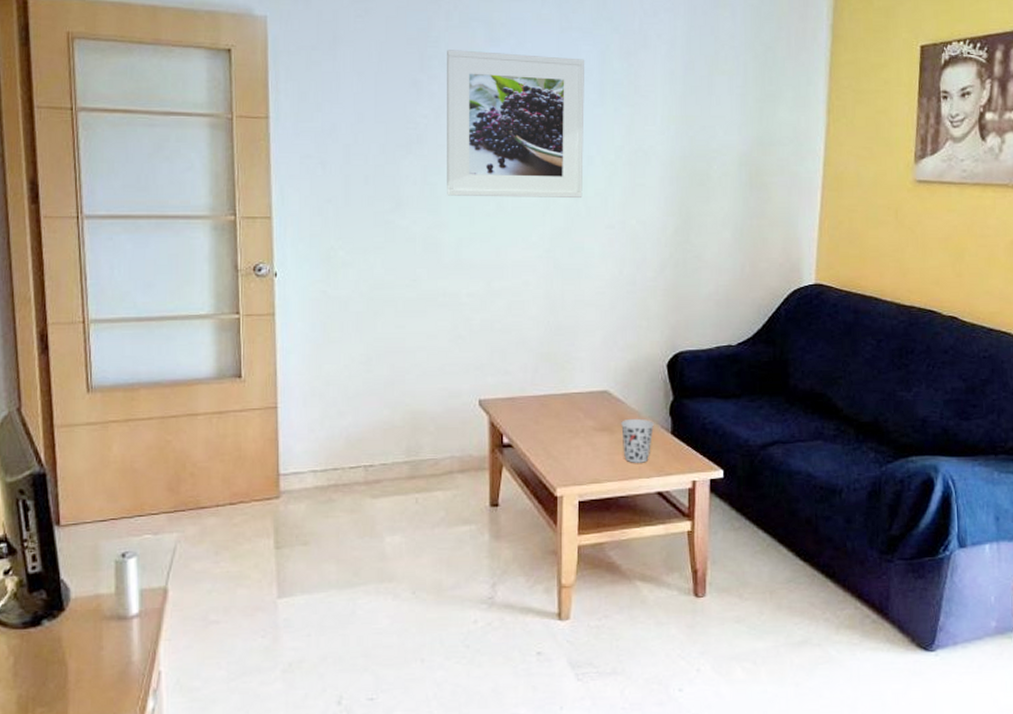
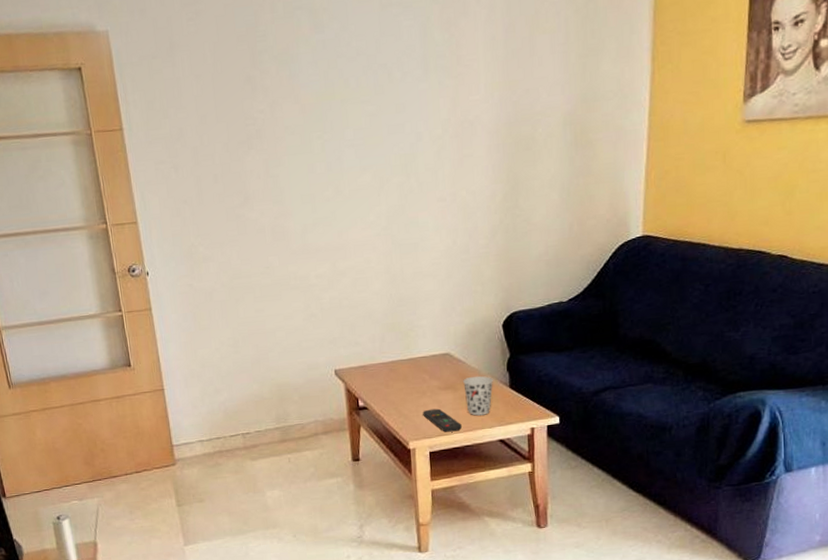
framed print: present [447,50,585,197] -> none [275,35,414,186]
remote control: none [574,452,616,480] -> present [423,408,462,432]

